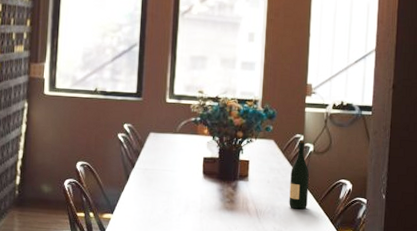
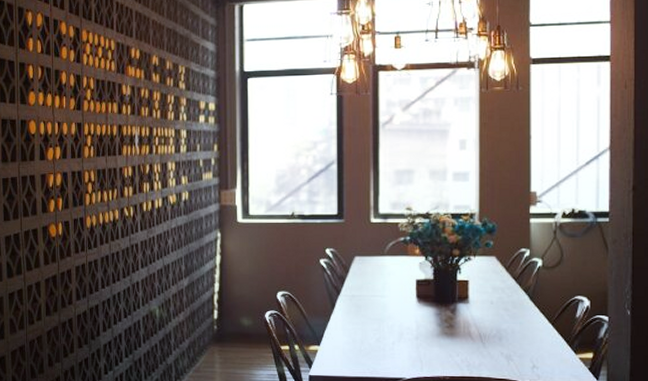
wine bottle: present [289,140,309,210] -> none [517,254,539,331]

